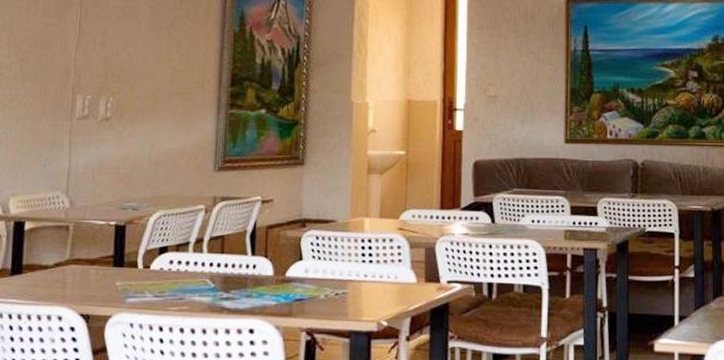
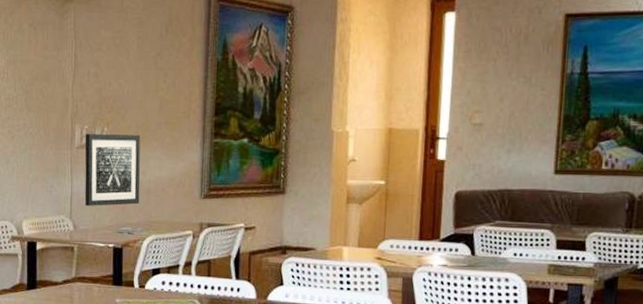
wall art: none [84,104,150,181] -> present [84,134,141,206]

